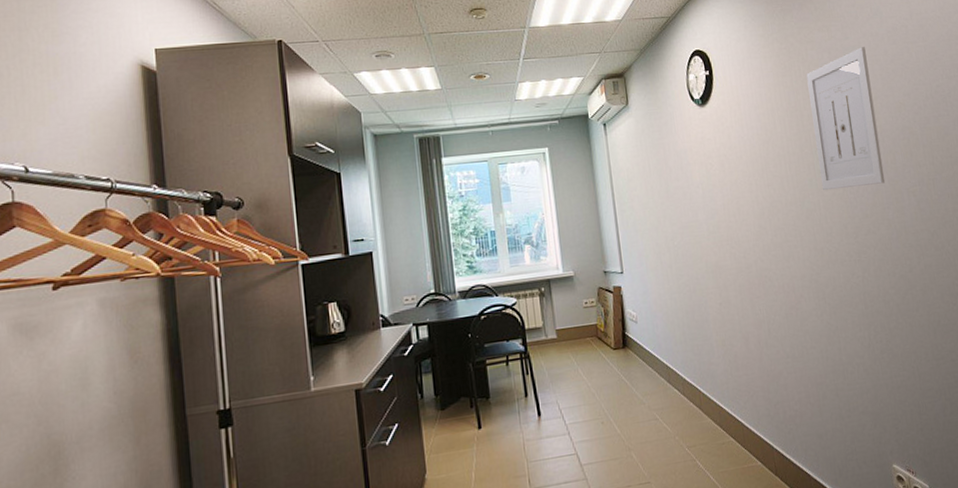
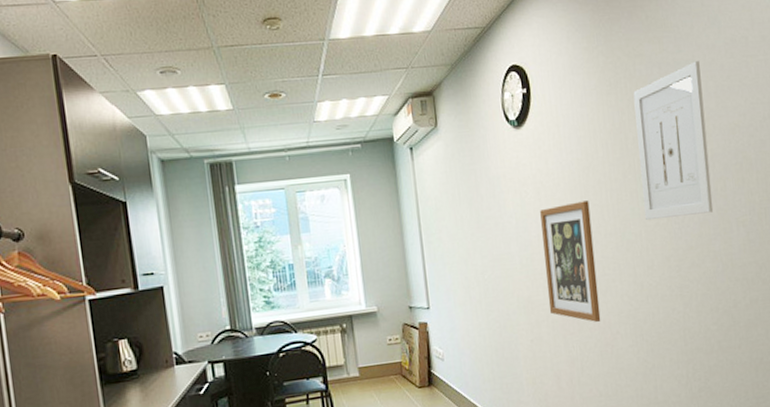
wall art: none [725,172,785,286] -> present [540,200,601,322]

